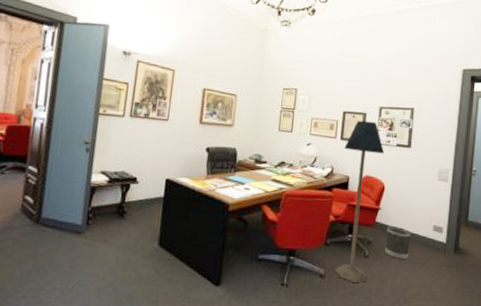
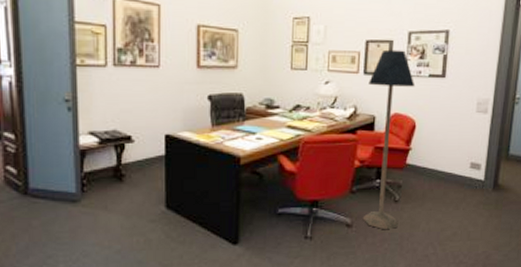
wastebasket: present [384,226,410,260] -> none [416,167,445,201]

